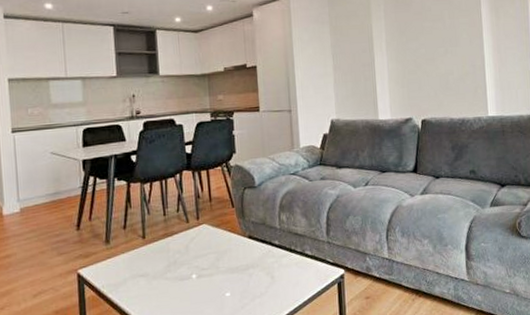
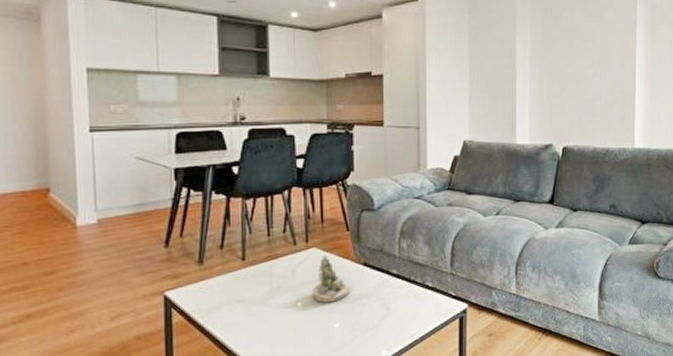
succulent planter: none [204,229,237,274] -> present [311,254,349,303]

